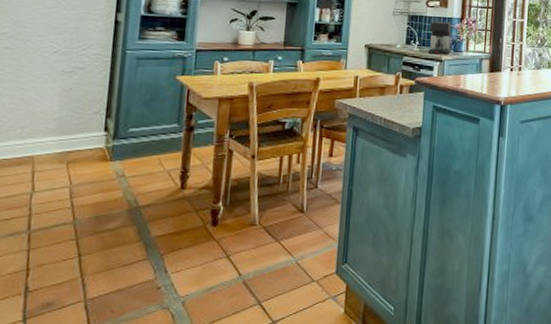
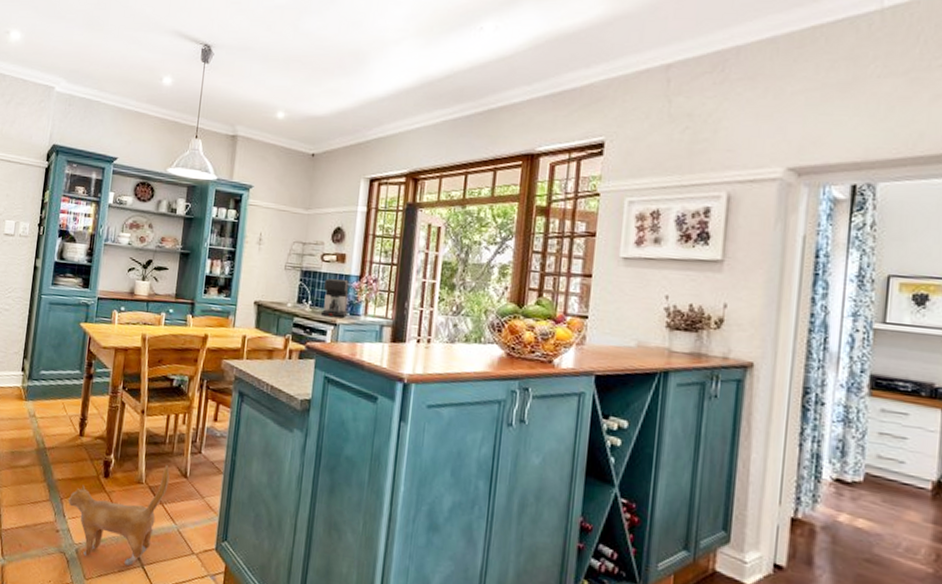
cat: none [170,204,286,307] -> present [68,465,170,566]

